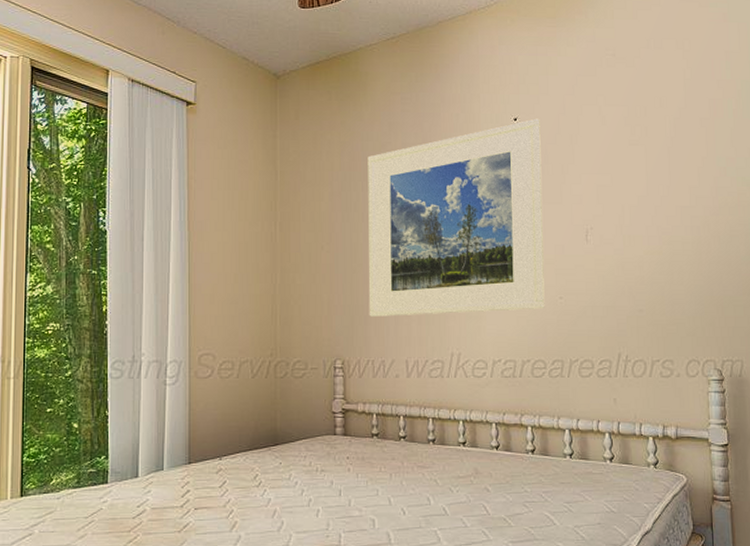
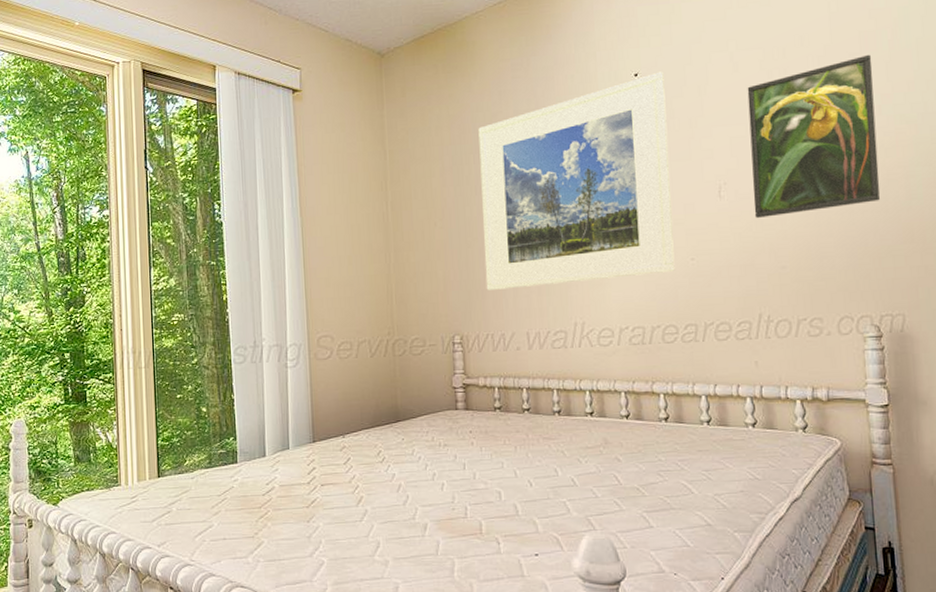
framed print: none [613,120,724,264] -> present [747,54,881,219]

